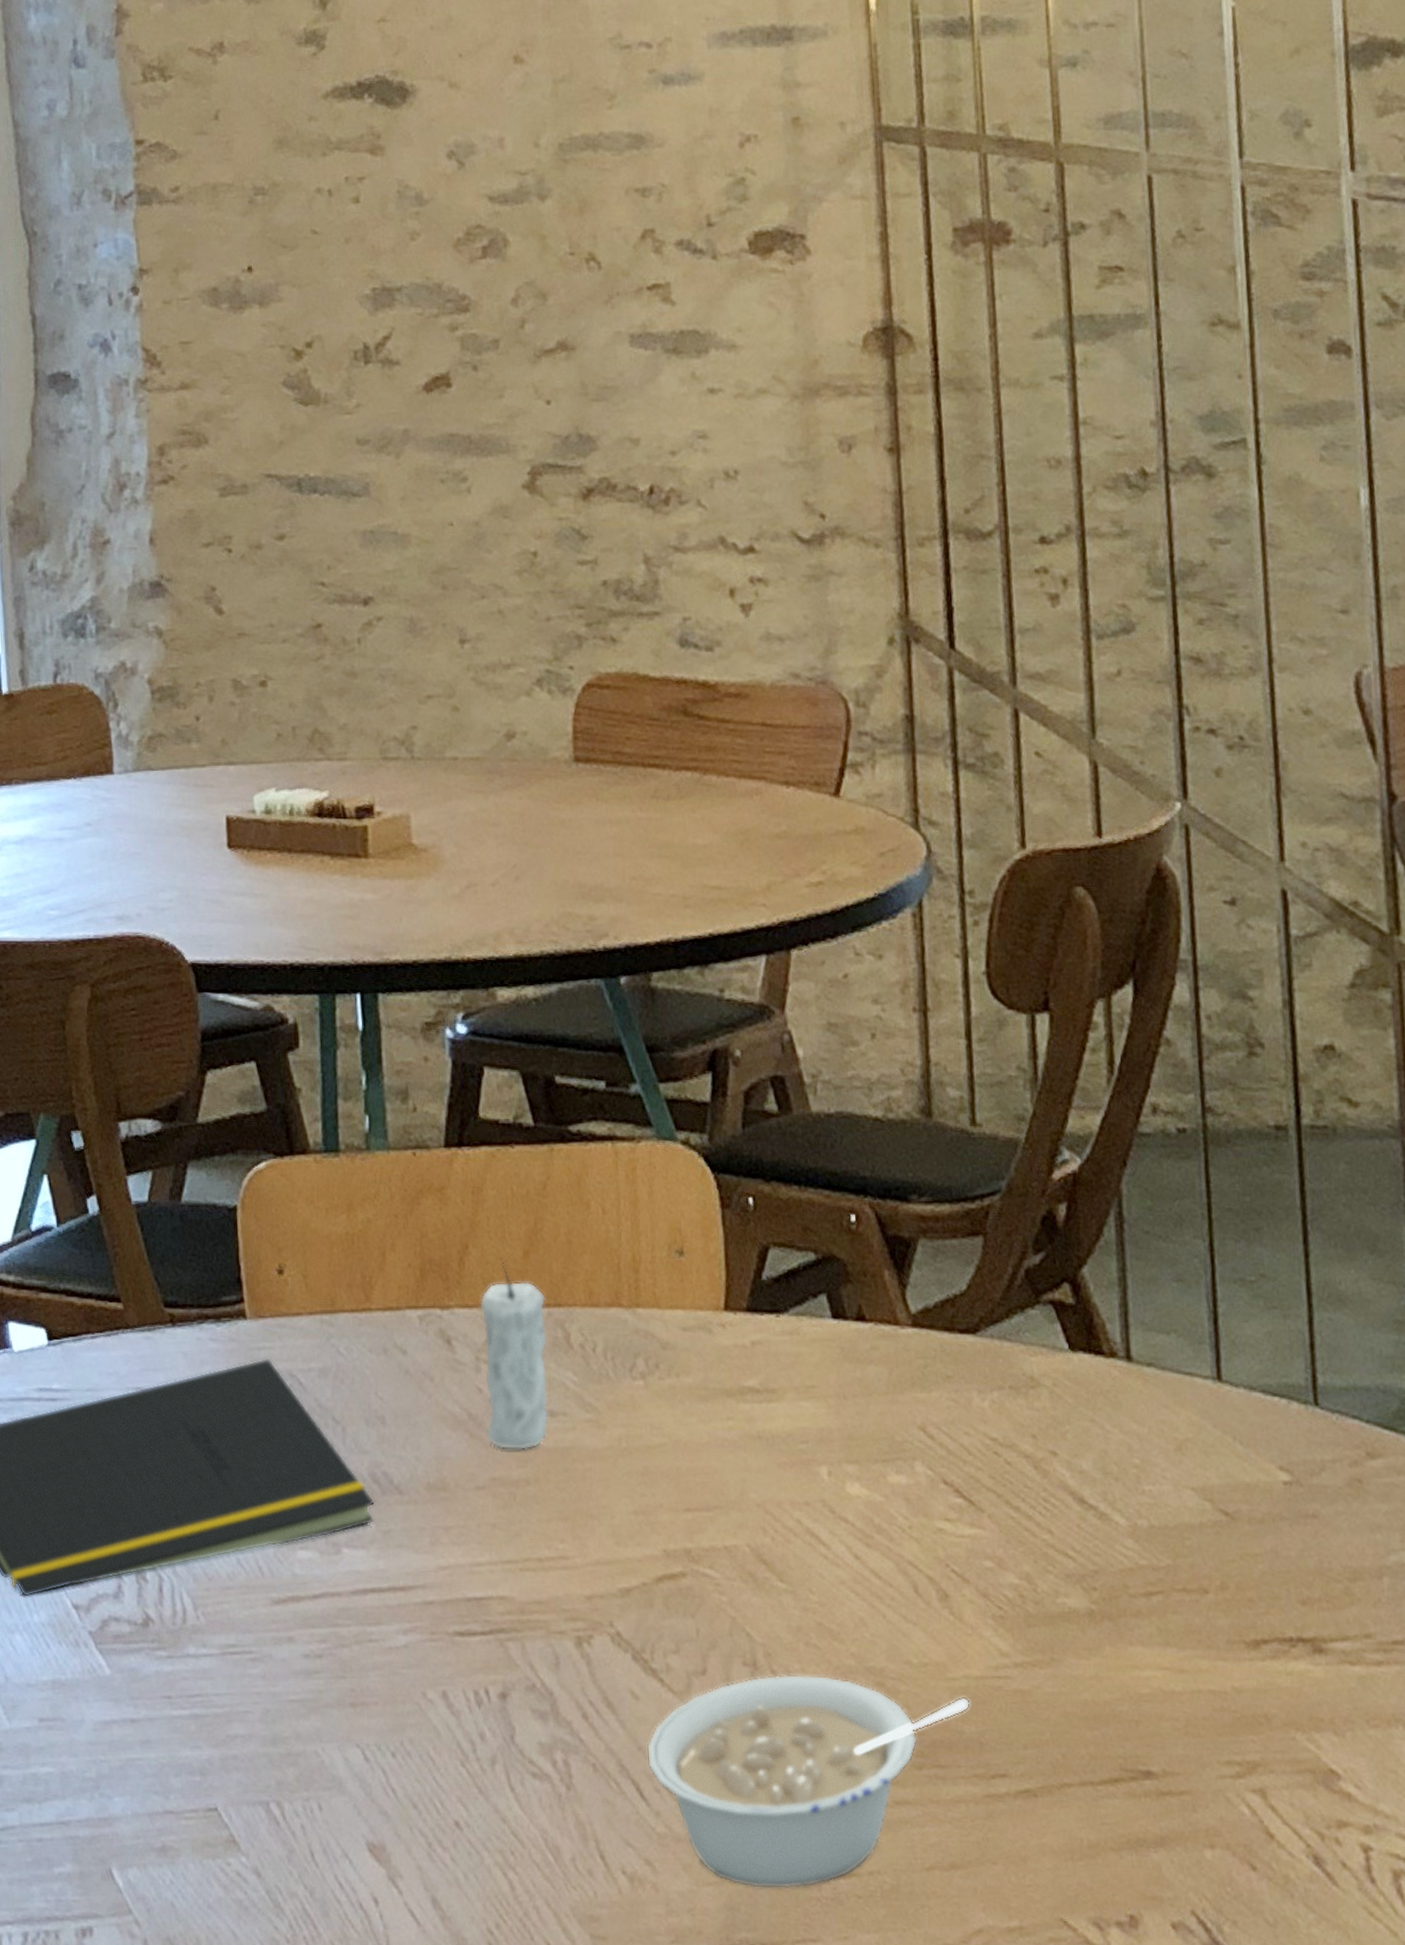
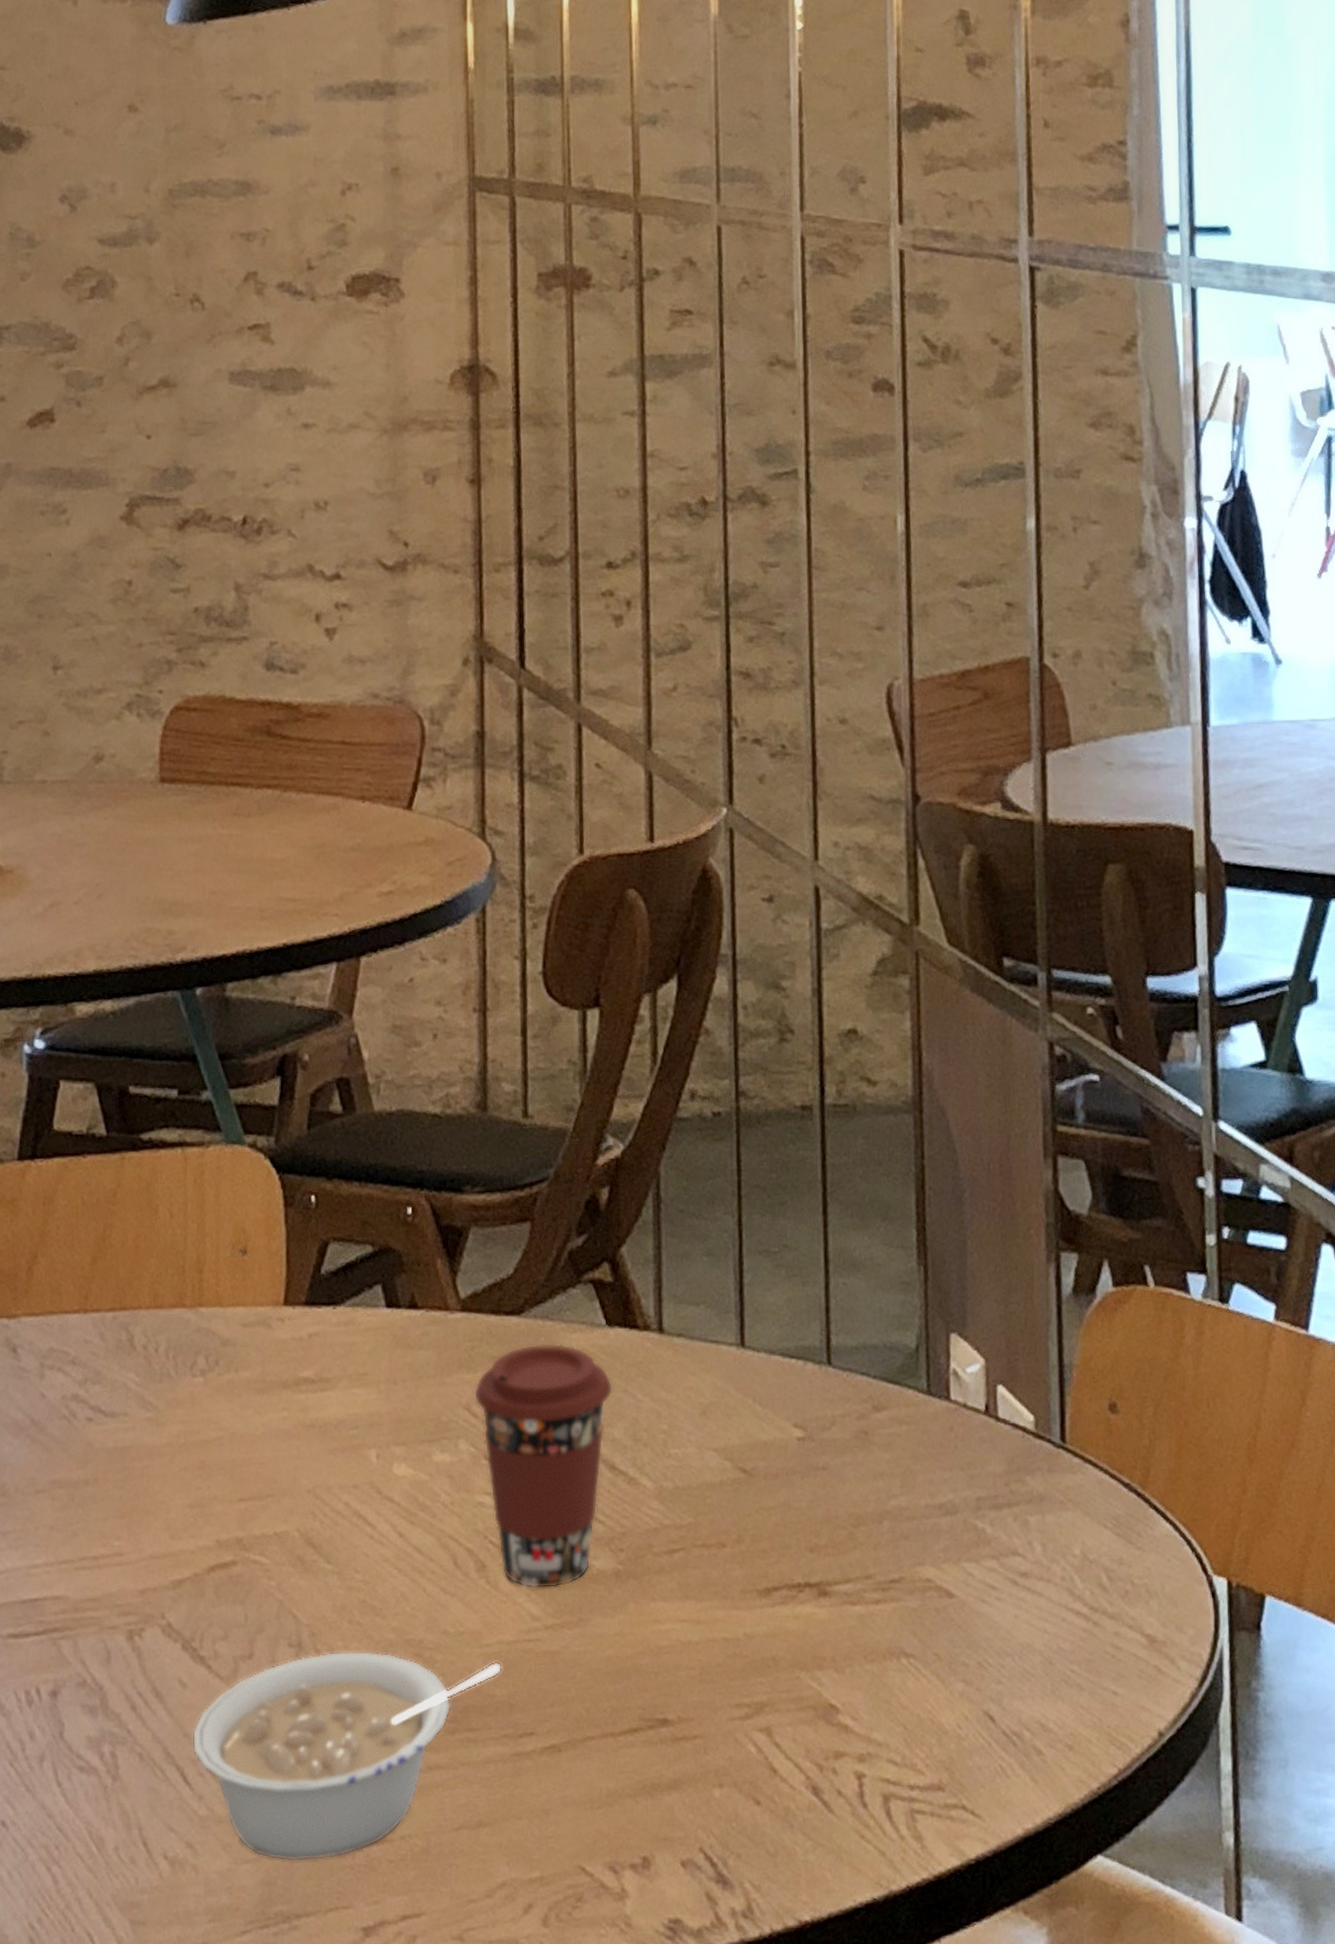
candle: present [479,1258,550,1451] -> none [46,1265,112,1453]
coffee cup: none [928,1365,1079,1624] -> present [473,1343,613,1589]

